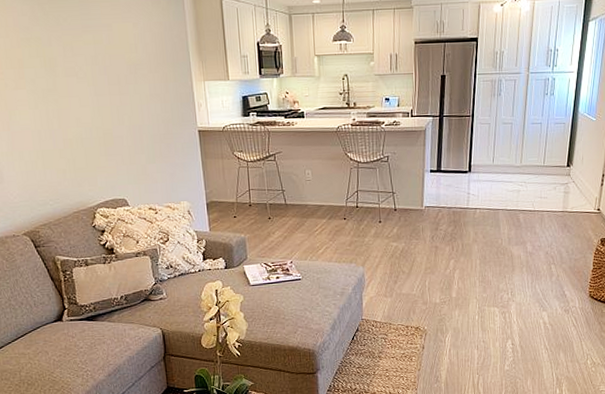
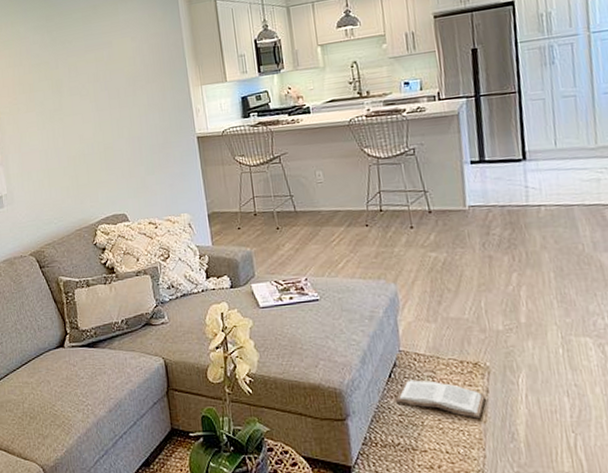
book: none [355,341,421,368] -> present [395,380,485,419]

